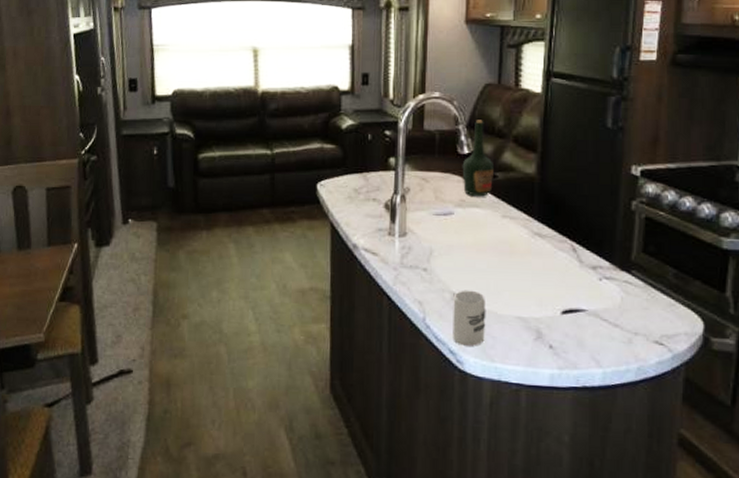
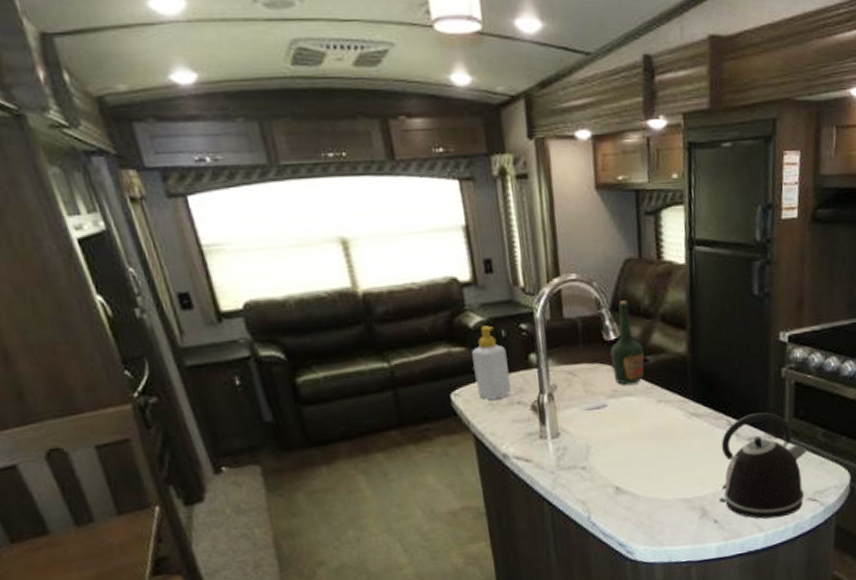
soap bottle: none [340,129,370,194] -> present [472,325,511,400]
cup: present [453,290,486,346] -> none [616,480,652,536]
kettle: none [555,242,656,356] -> present [718,412,808,519]

